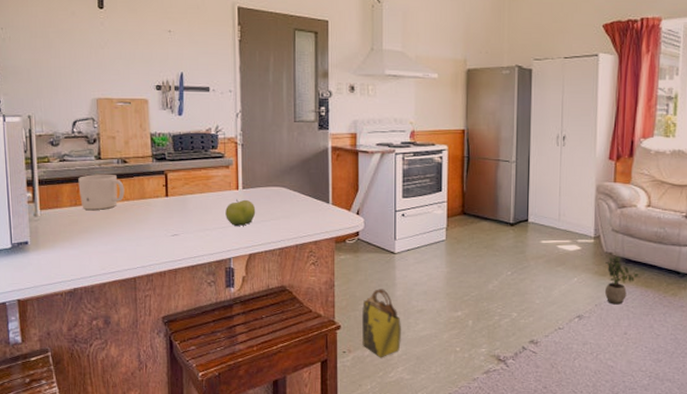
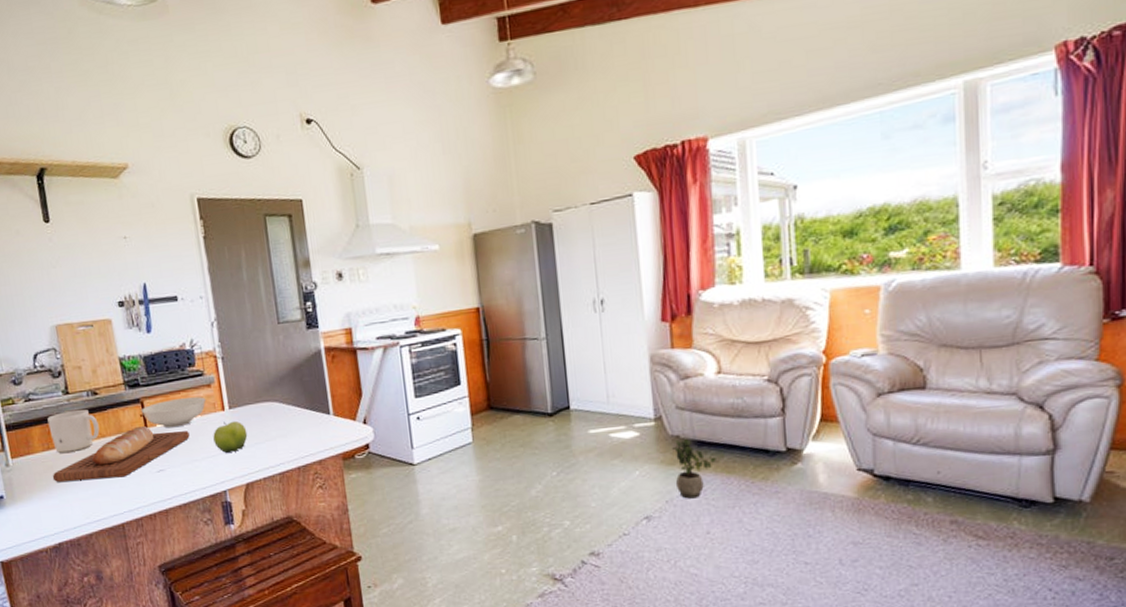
bread loaf: none [76,195,205,237] -> present [52,426,190,482]
bowl: none [164,174,224,200] -> present [141,396,206,428]
tote bag: present [362,289,402,357] -> none [383,508,435,589]

